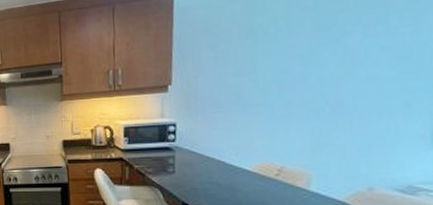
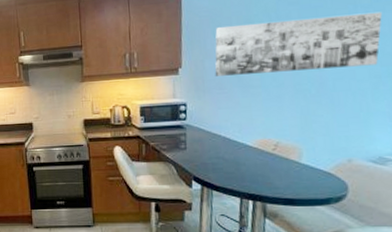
wall art: none [209,15,421,94] -> present [215,11,382,76]

